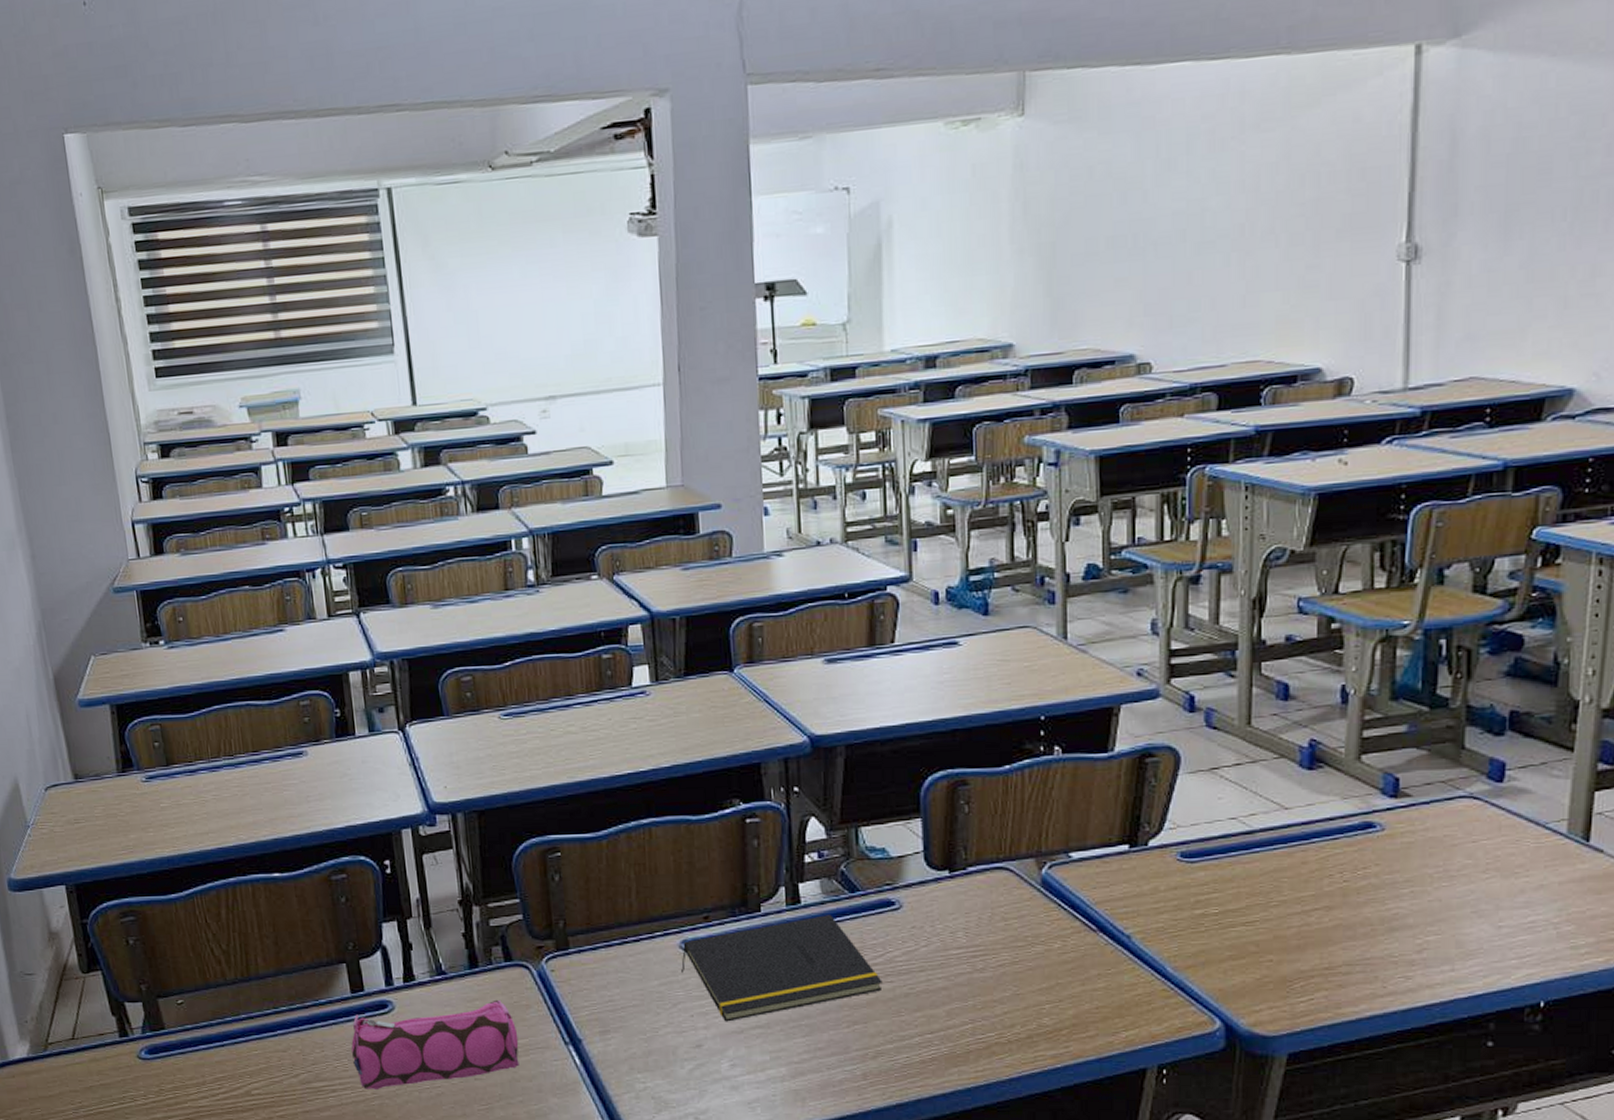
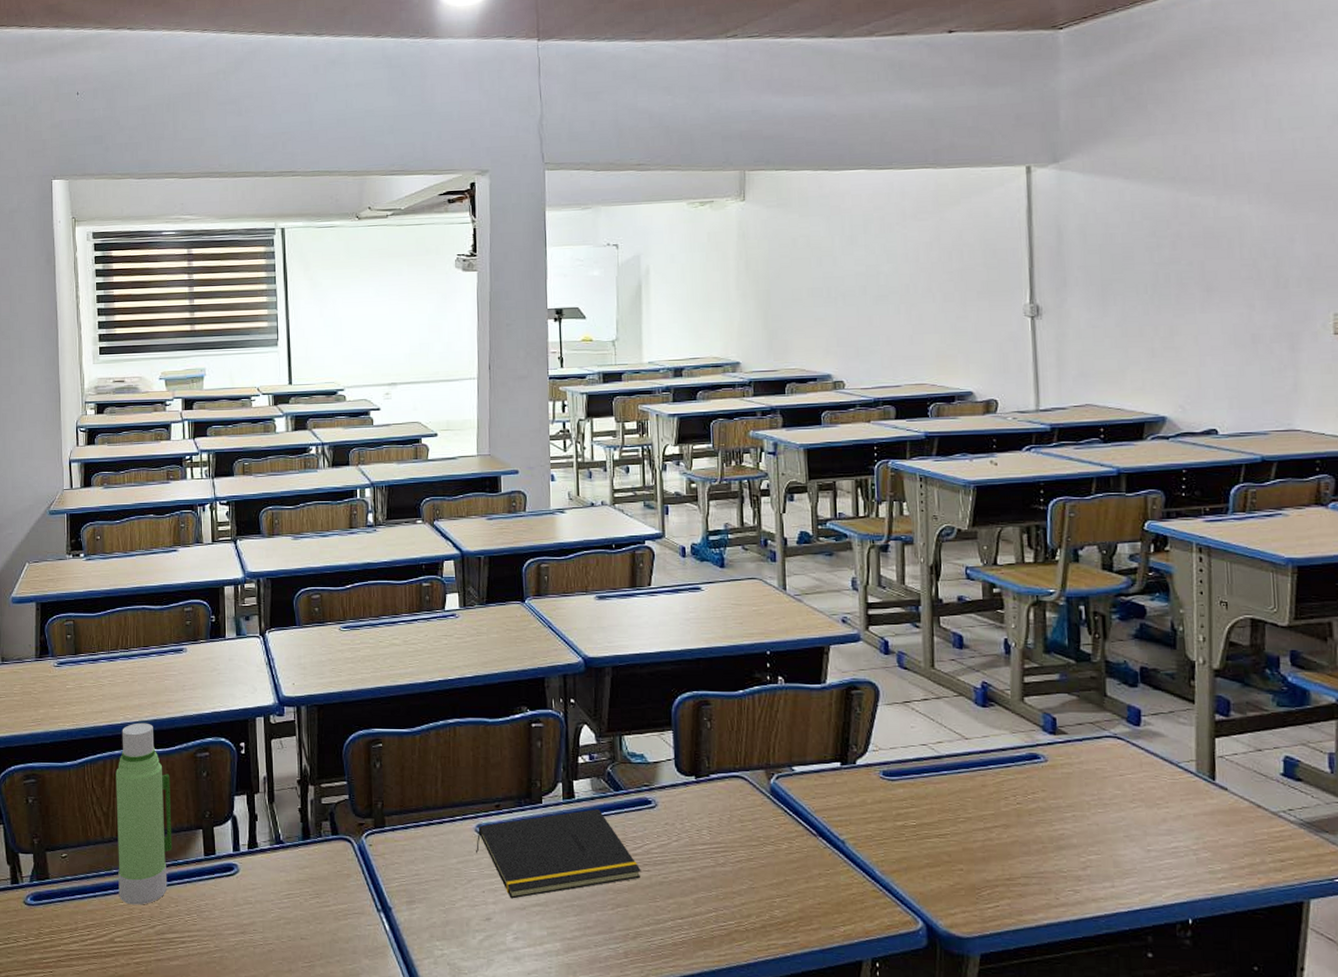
water bottle: none [232,843,311,1053] -> present [115,723,172,905]
pencil case: present [351,999,519,1089] -> none [201,868,339,943]

